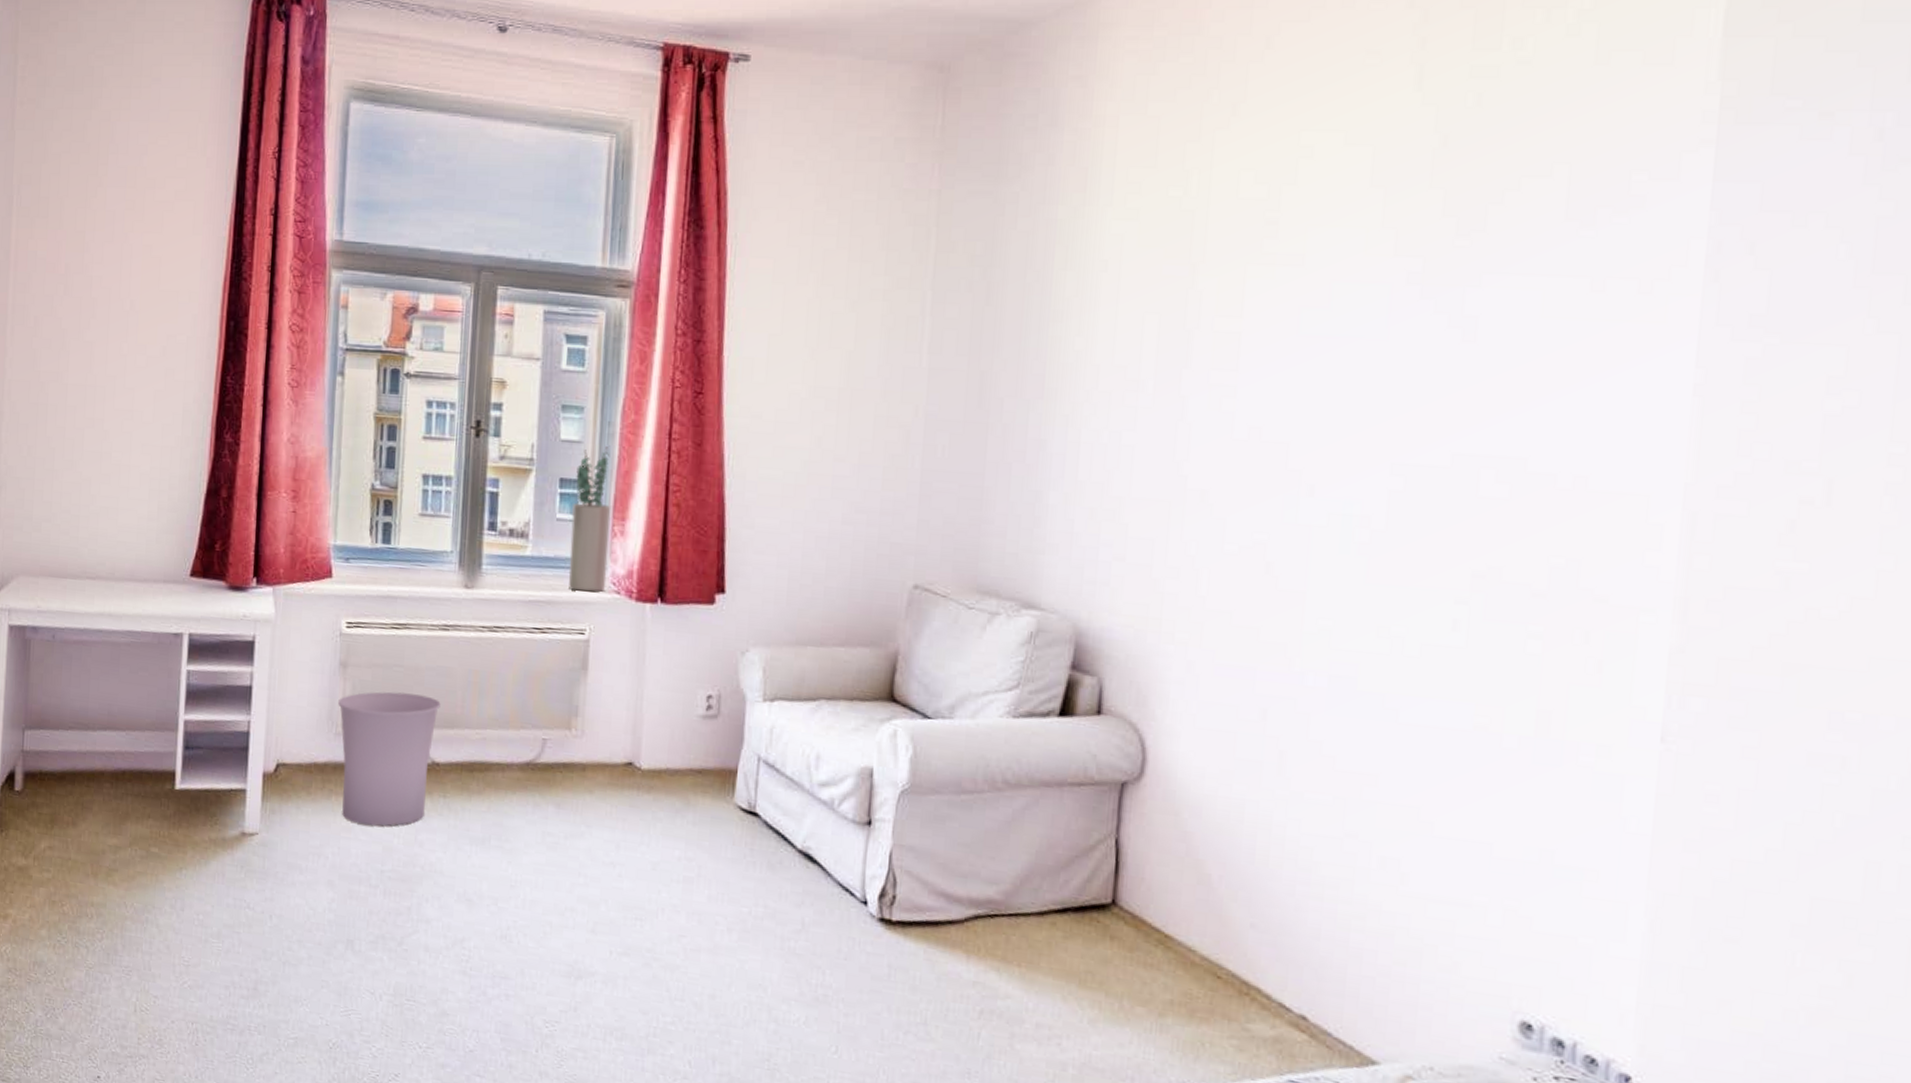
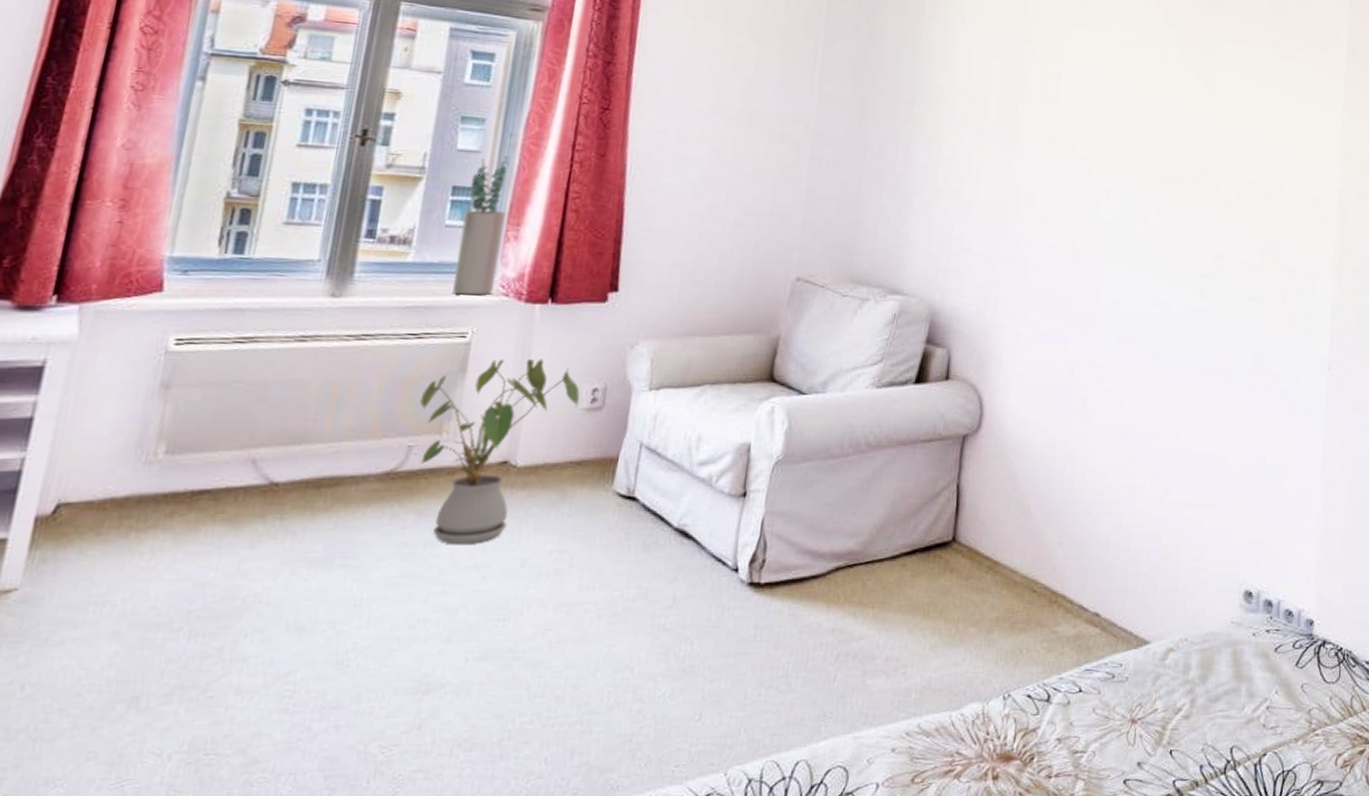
waste bin: present [338,691,441,826] -> none [142,410,288,560]
house plant: none [549,658,695,841] -> present [419,358,580,544]

